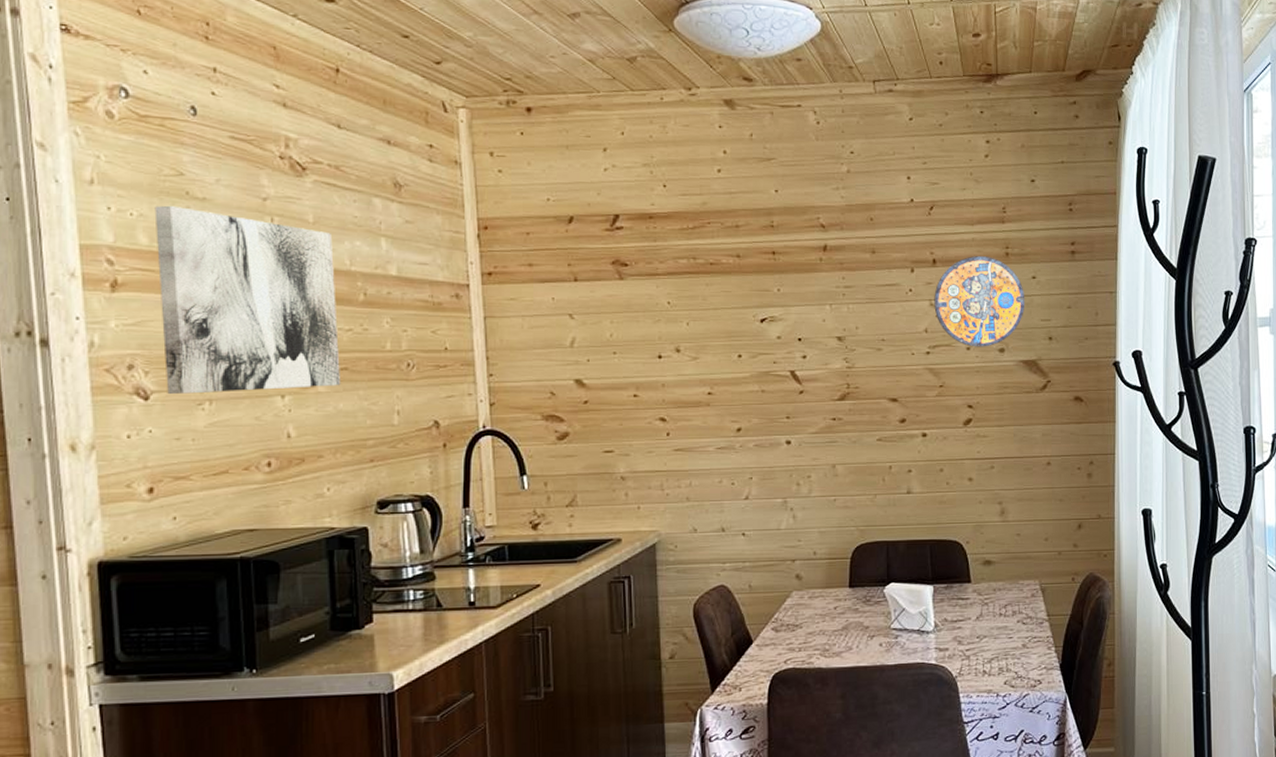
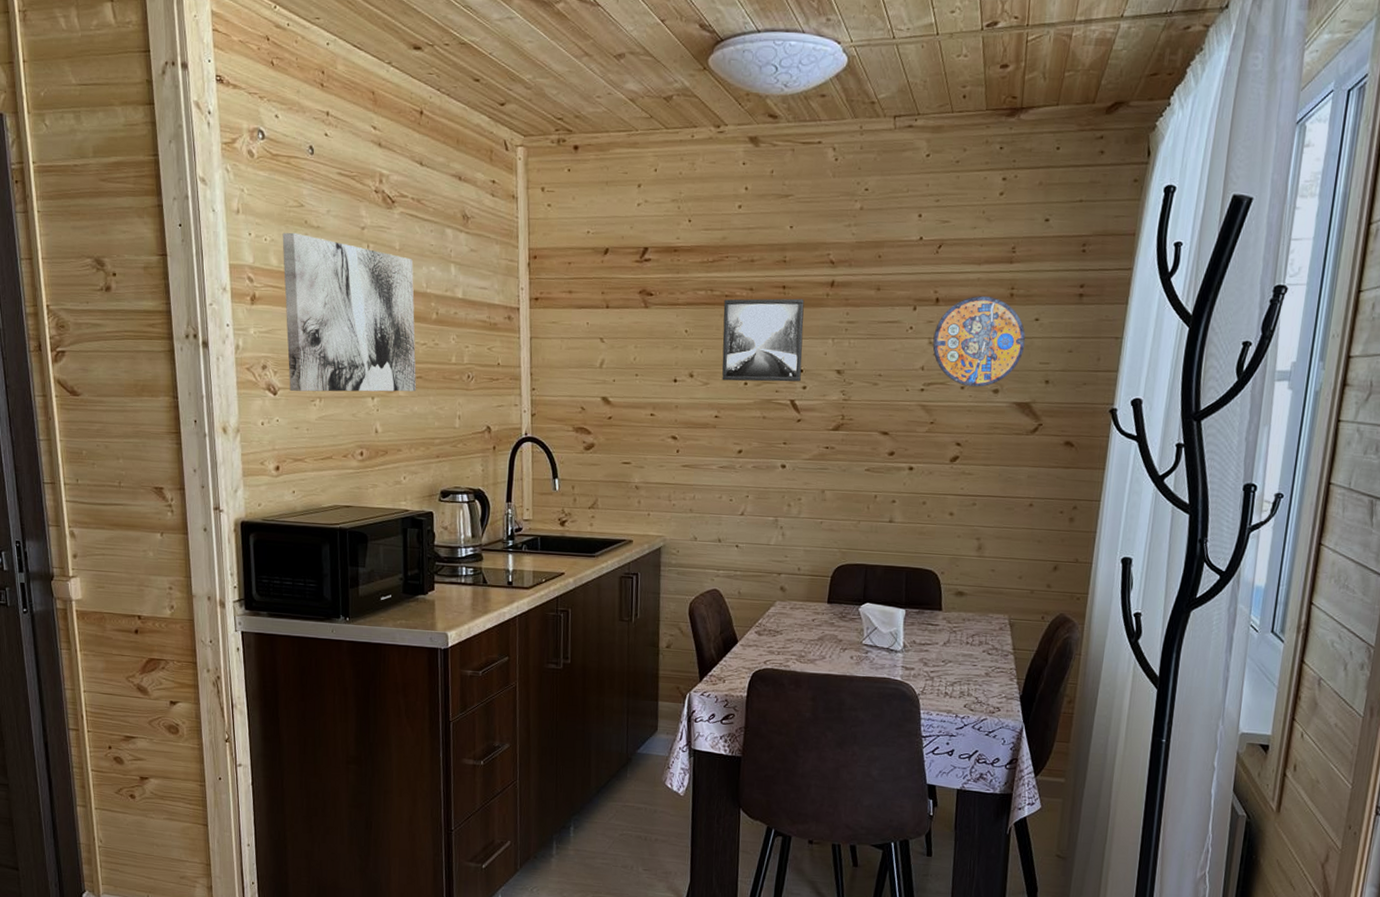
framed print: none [709,264,799,354] -> present [722,298,805,382]

